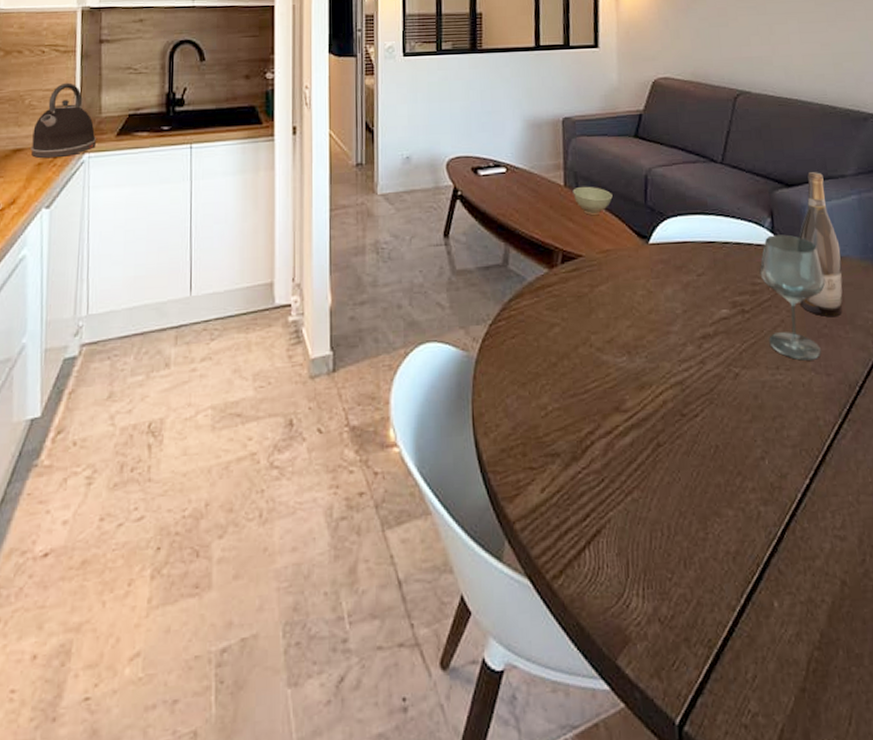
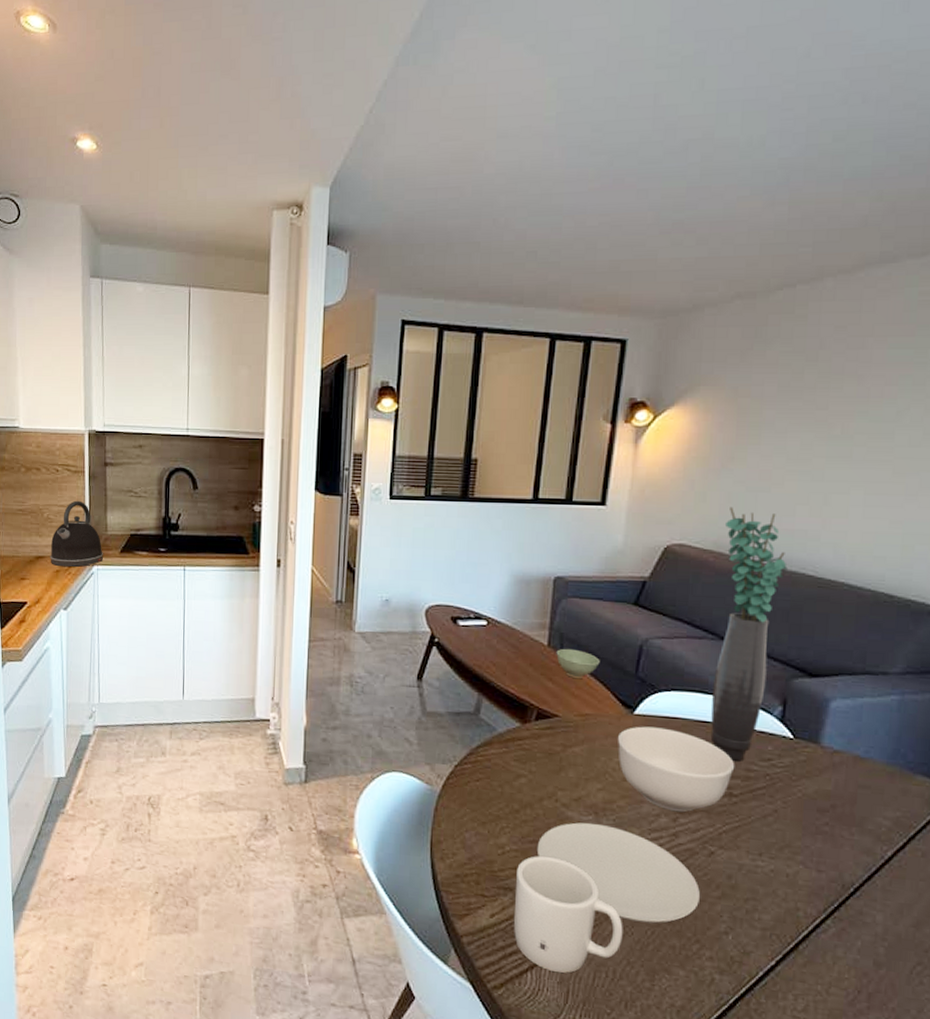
mug: none [561,408,672,542] -> present [513,855,623,973]
plate: none [578,363,734,465] -> present [537,822,700,924]
bowl: none [638,253,742,338] -> present [618,726,735,812]
vase: none [698,41,755,277] -> present [710,506,787,761]
wine glass: present [759,234,826,361] -> none [755,724,837,854]
wine bottle: present [798,172,843,318] -> none [801,664,864,817]

